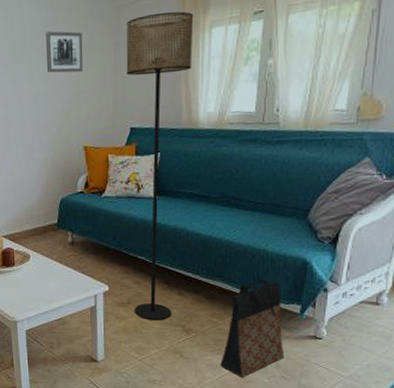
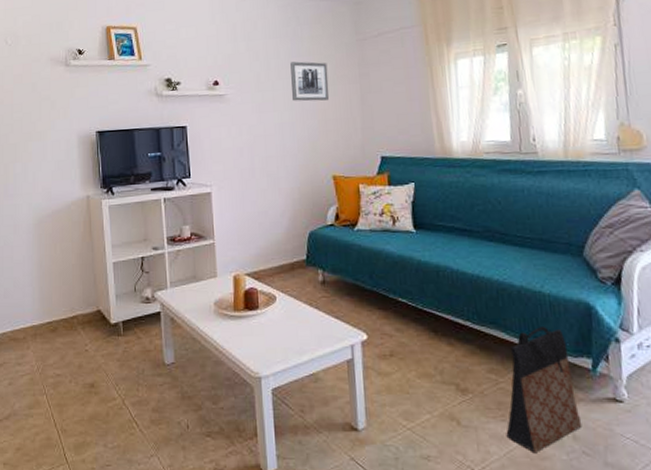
floor lamp: present [126,11,194,320] -> none [371,44,443,377]

